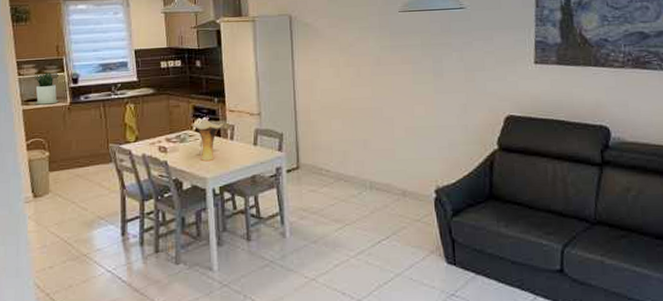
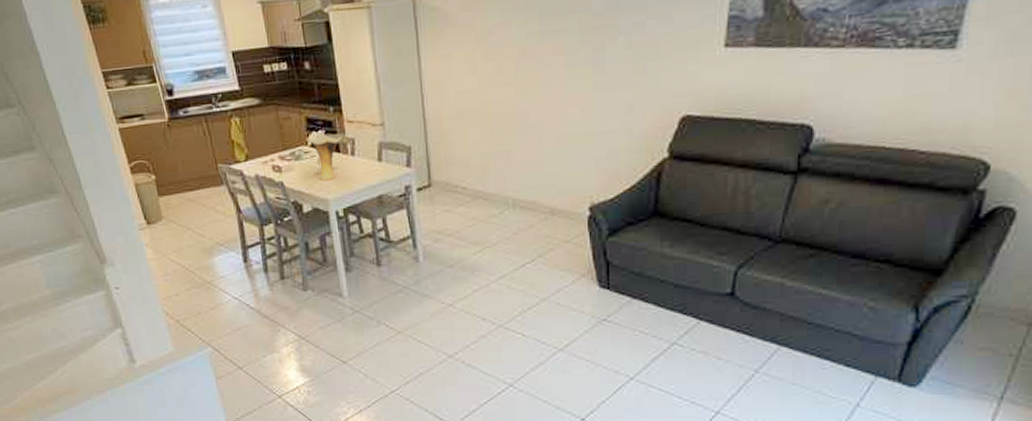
planter: present [33,72,59,105] -> none [123,84,156,123]

